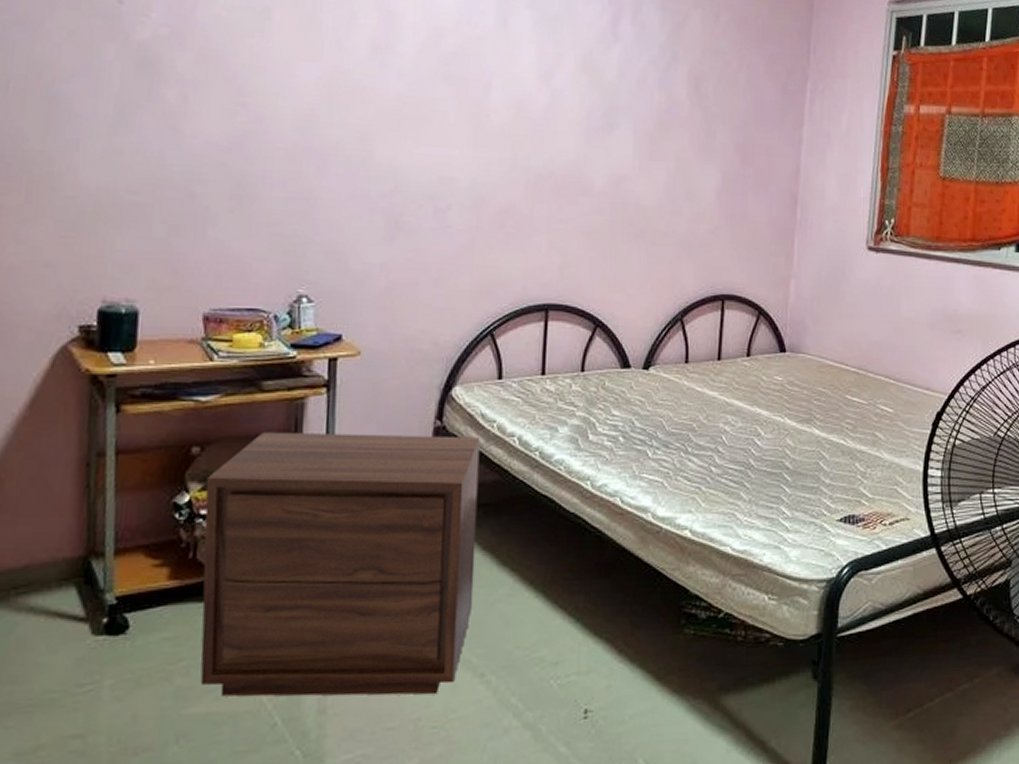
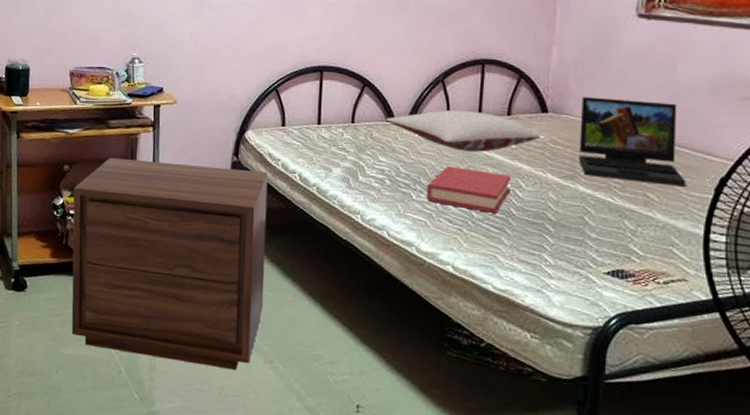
pillow: none [619,352,780,399] -> present [385,109,541,152]
hardback book: none [663,416,750,466] -> present [426,165,511,213]
laptop: none [814,334,908,423] -> present [578,96,686,187]

